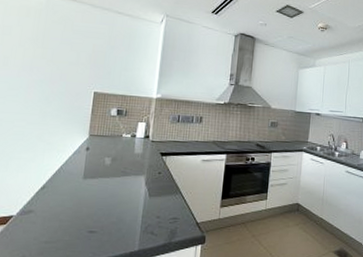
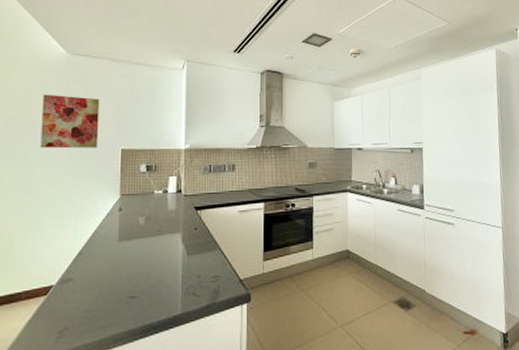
wall art: none [12,30,77,88] -> present [40,94,100,149]

